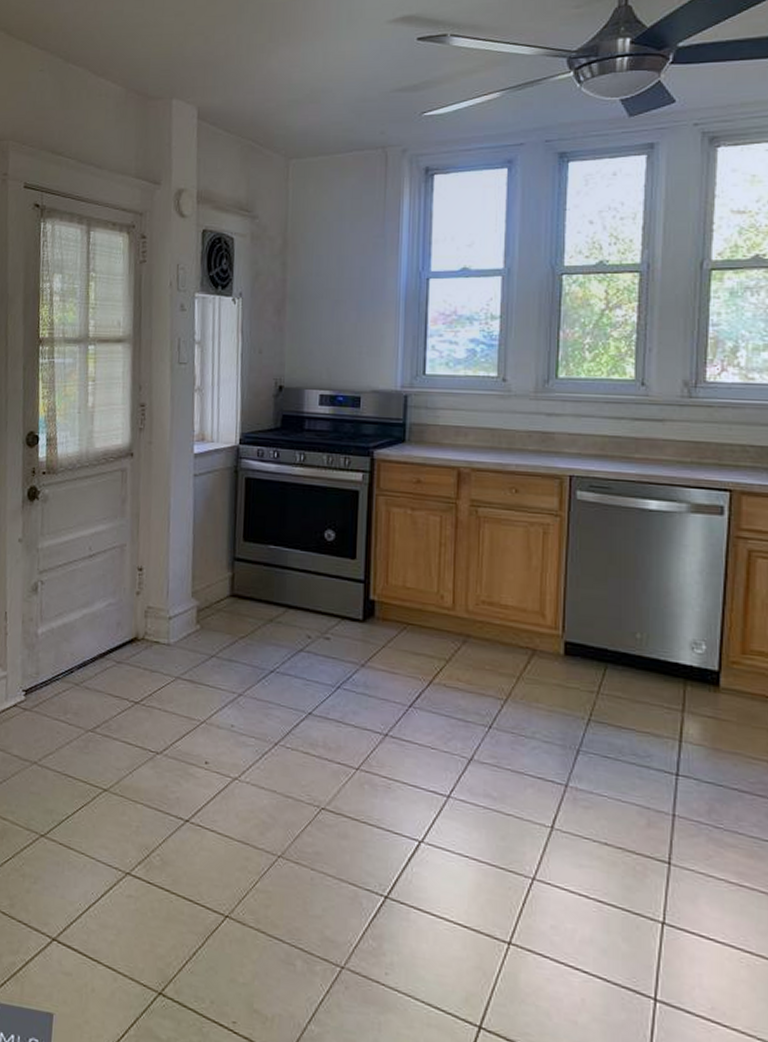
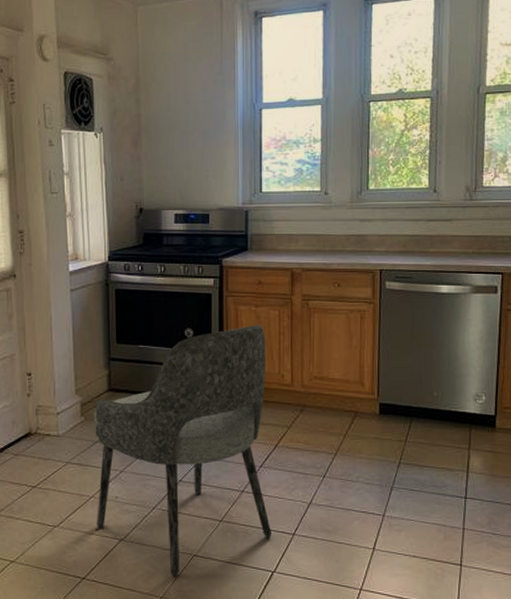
dining chair: none [207,531,423,833] -> present [94,325,271,577]

